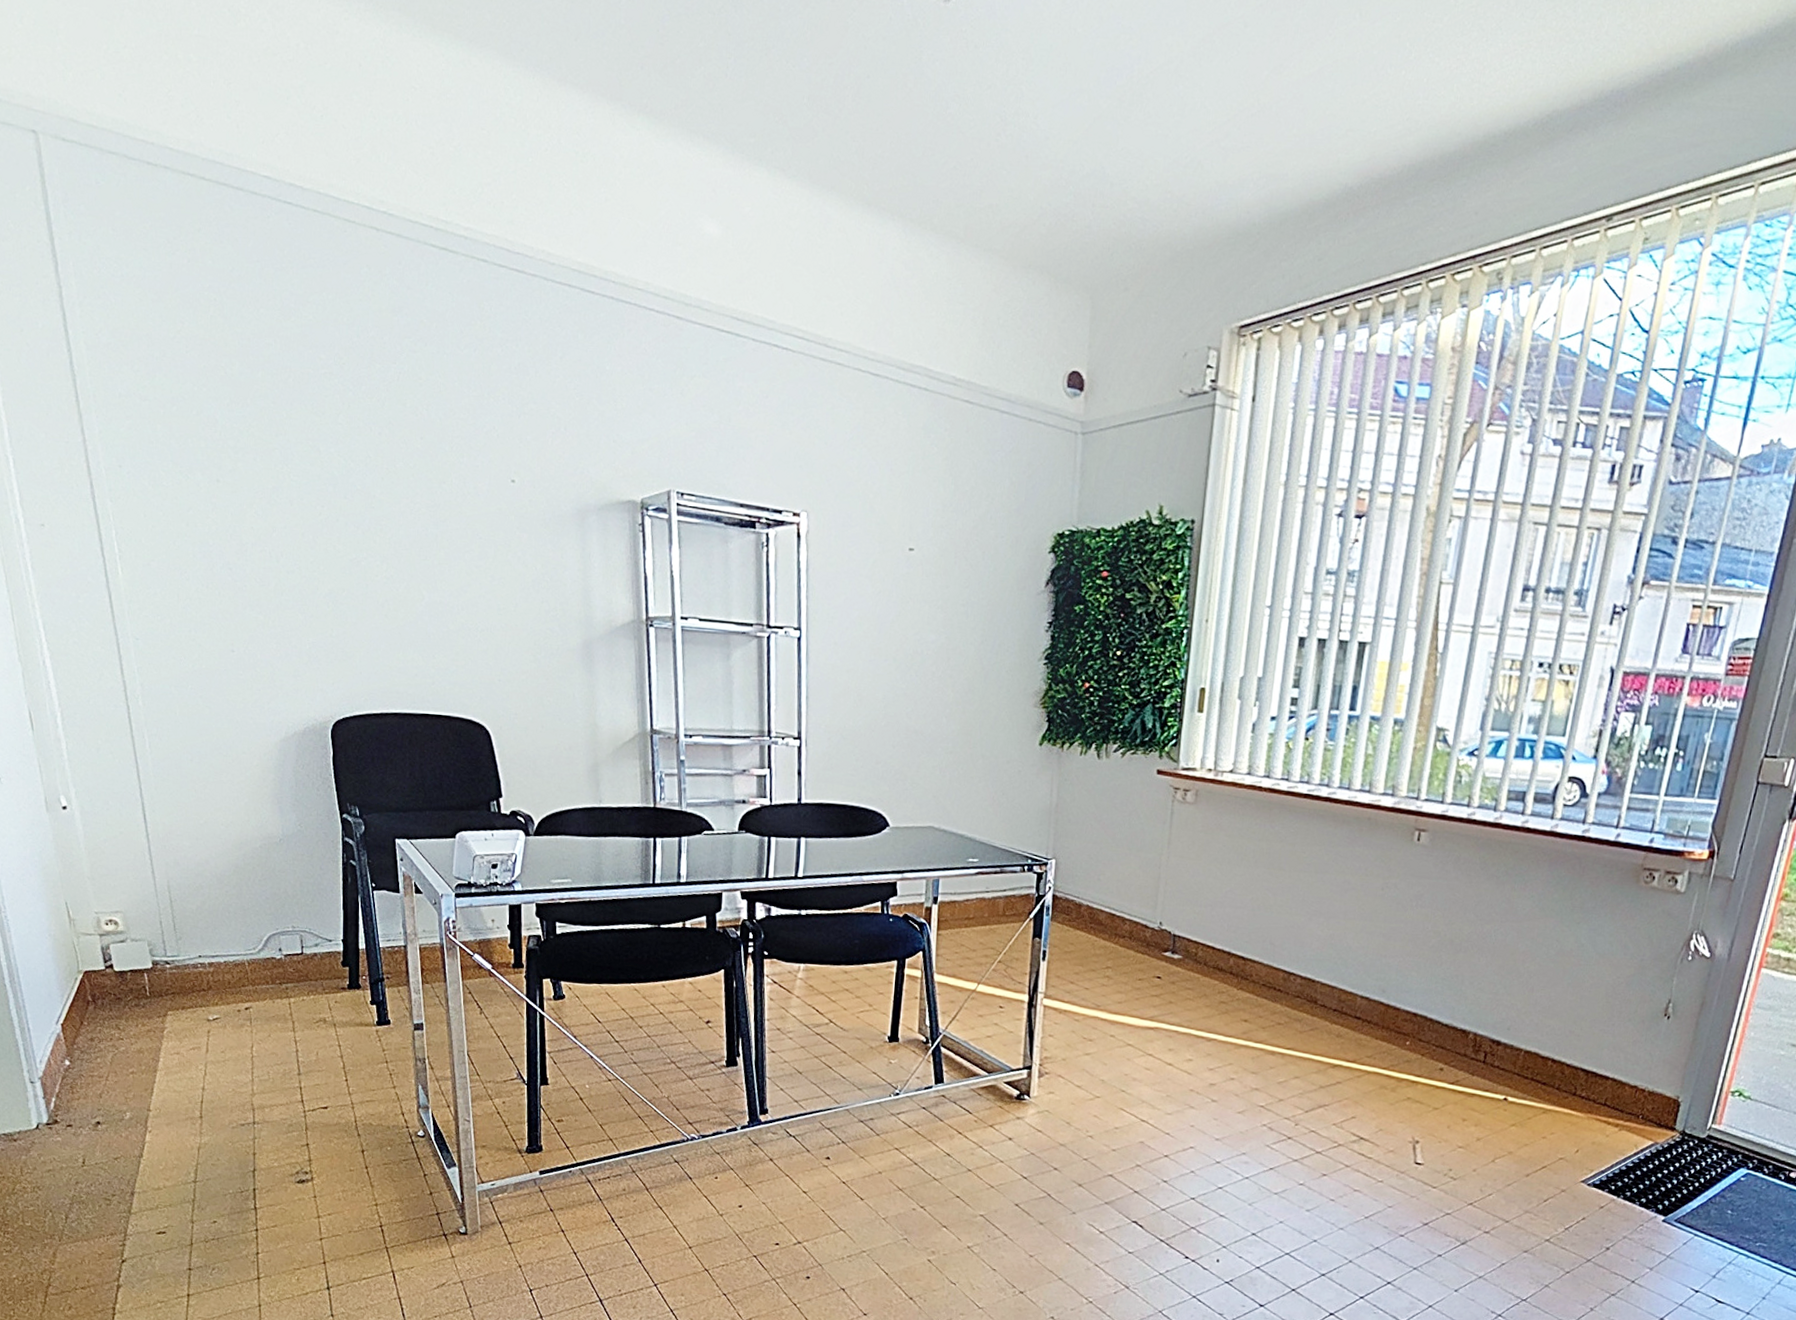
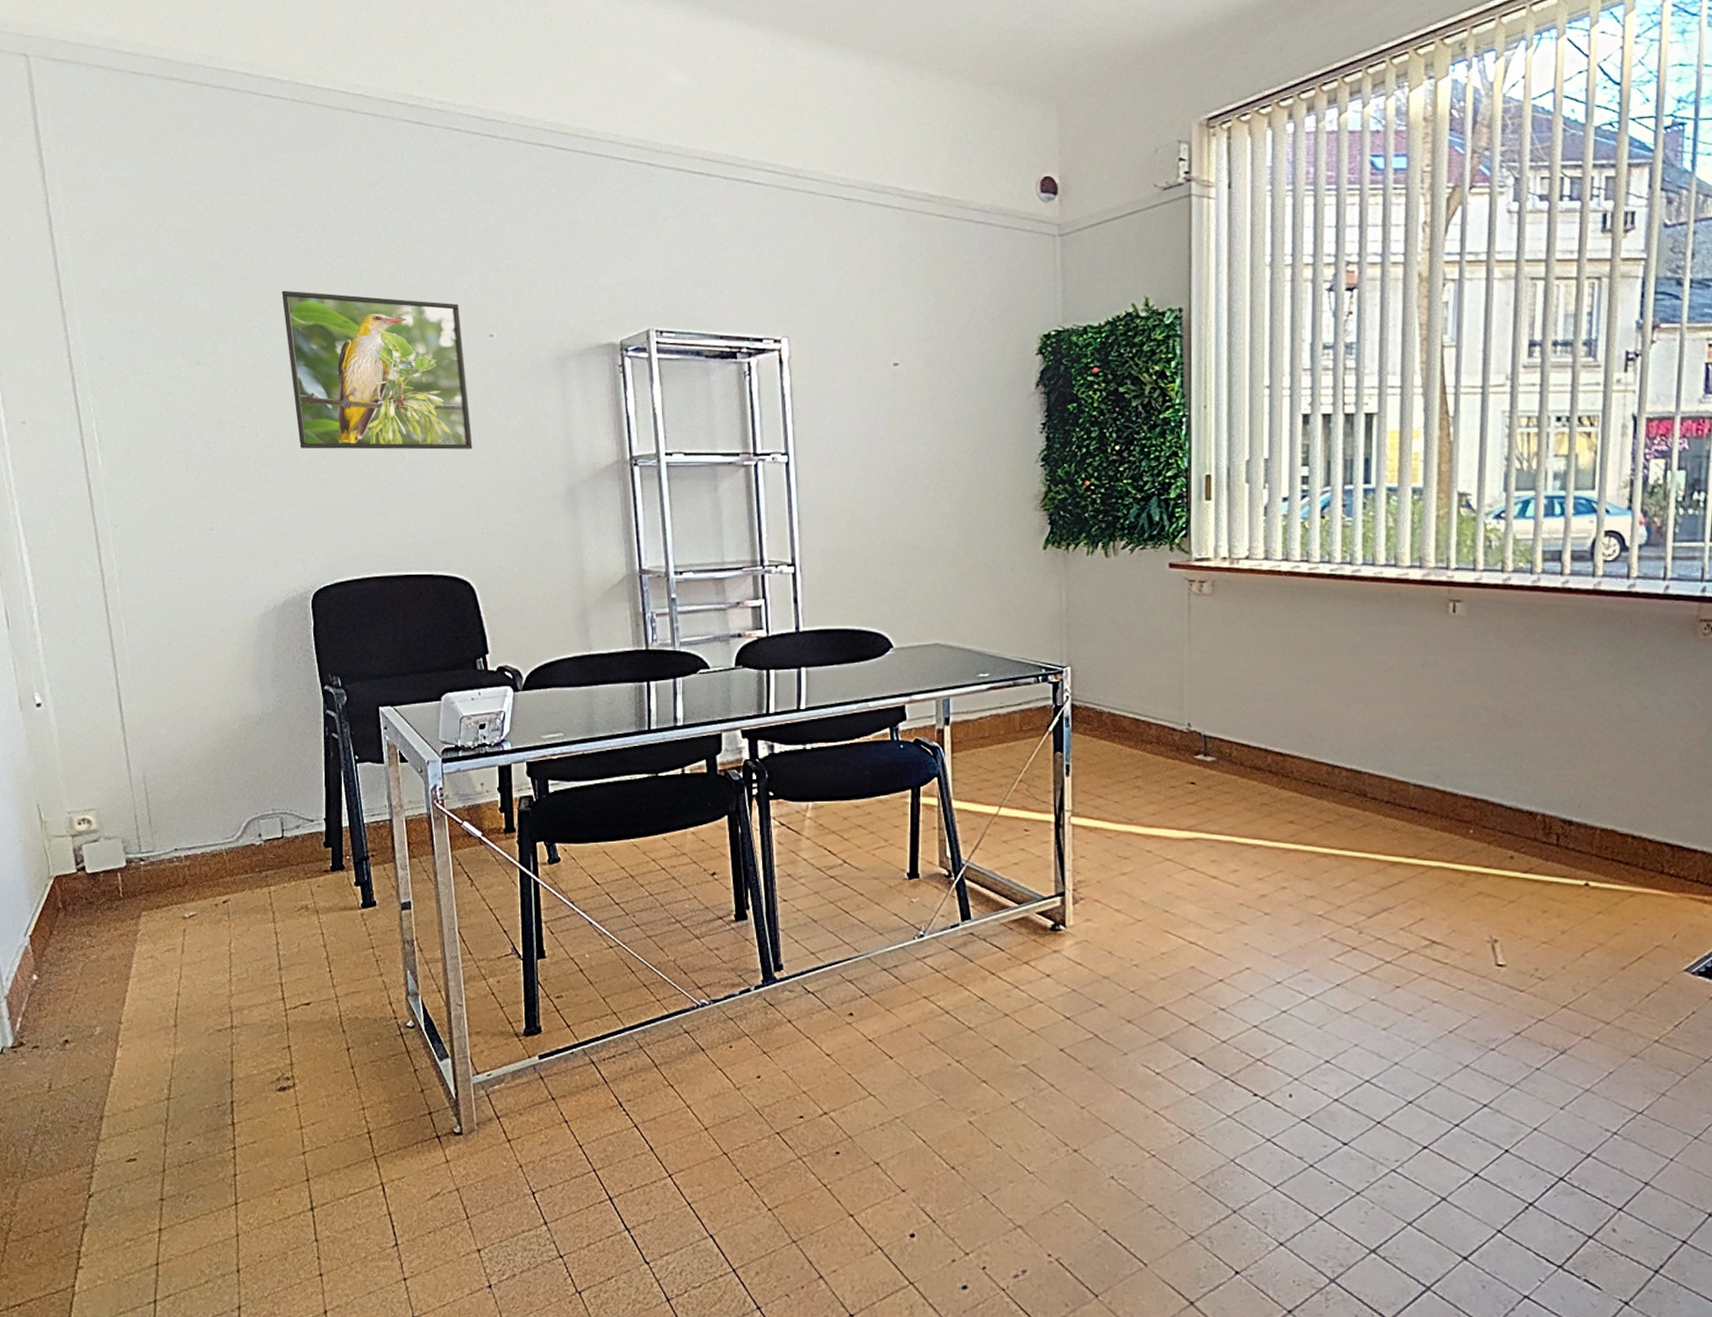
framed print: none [302,413,492,595] -> present [282,290,473,450]

